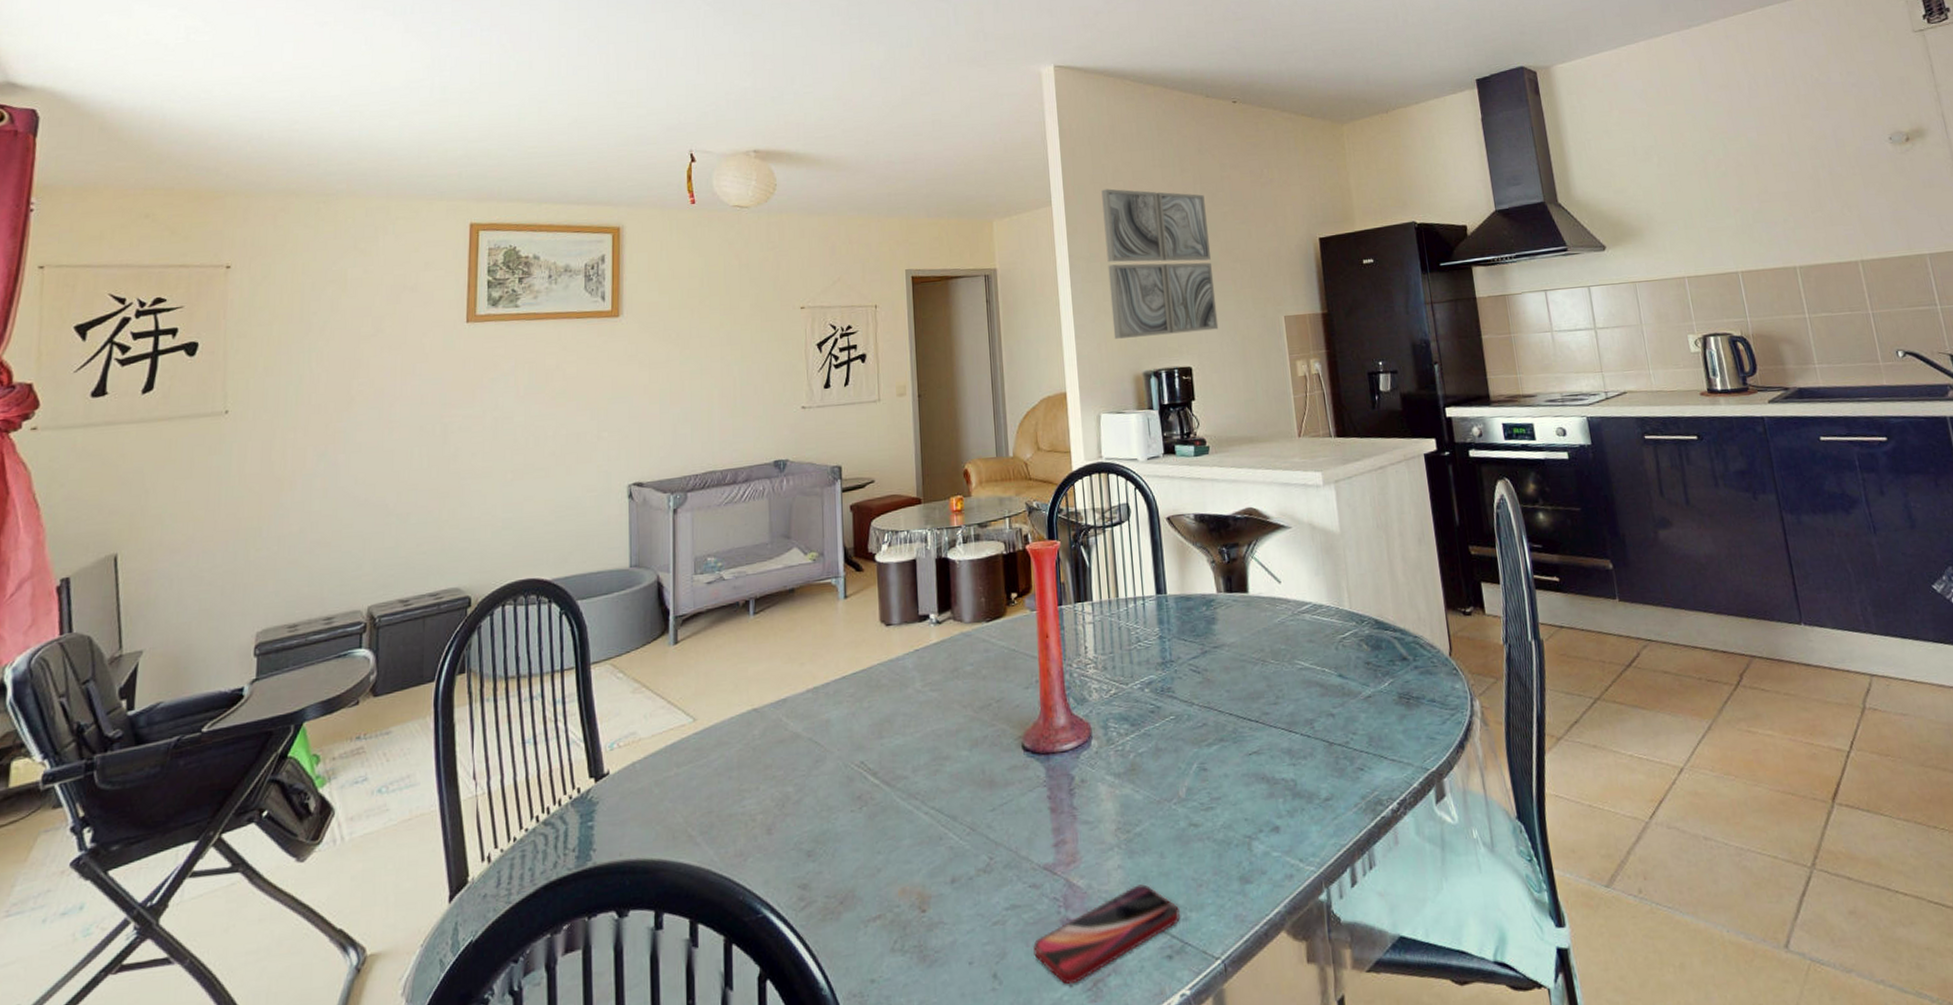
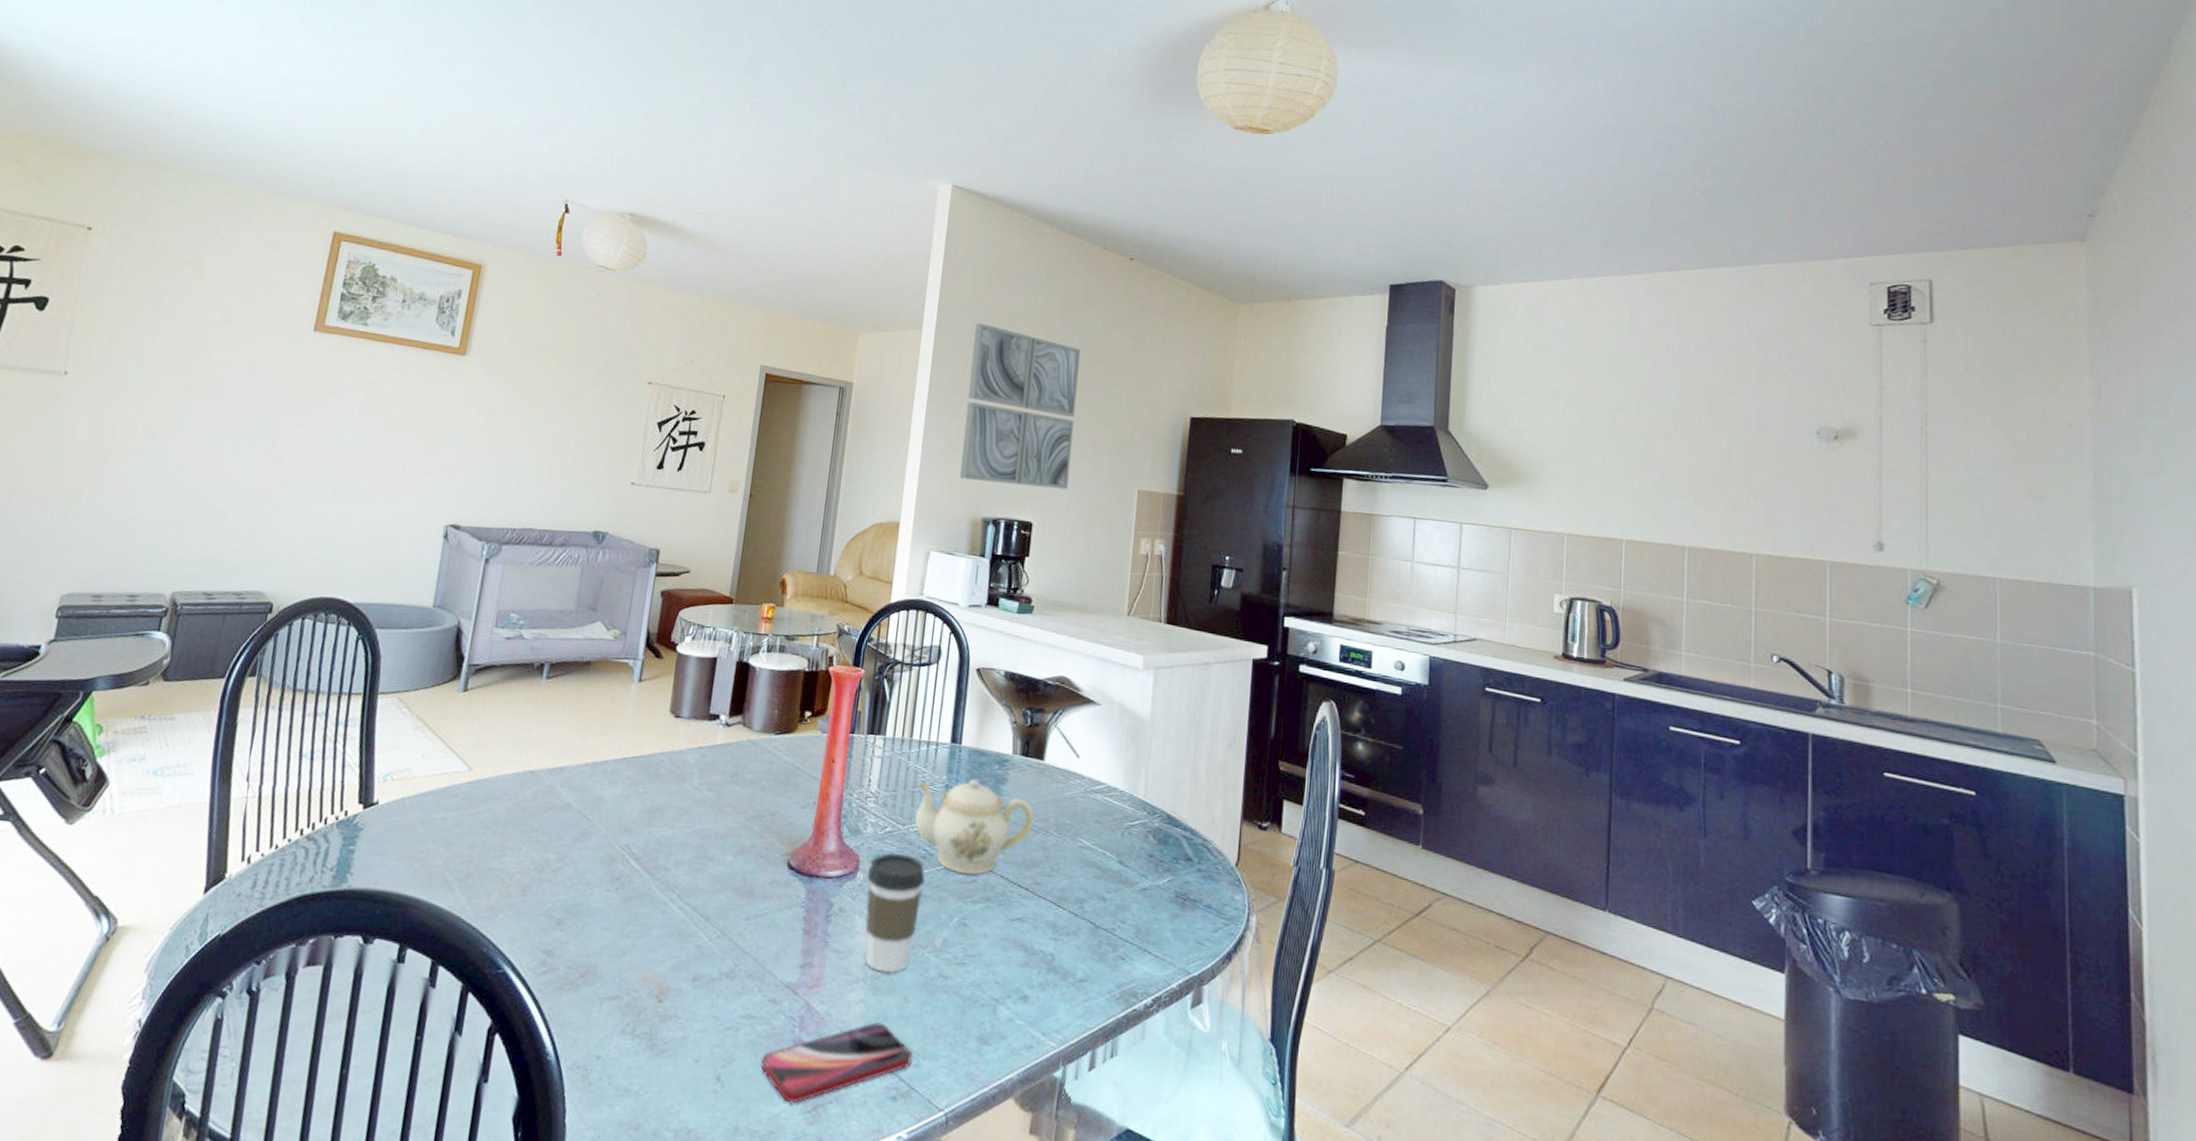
coffee cup: none [1100,712,1159,834] -> present [865,853,925,974]
teapot: none [1133,624,1250,721] -> present [914,778,1034,876]

